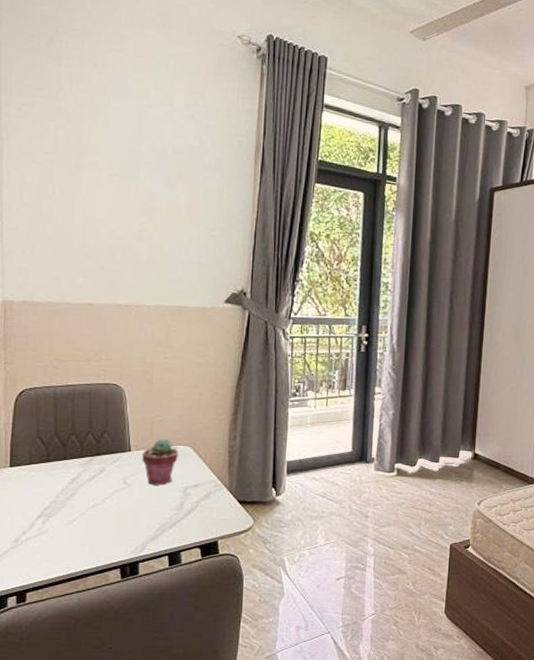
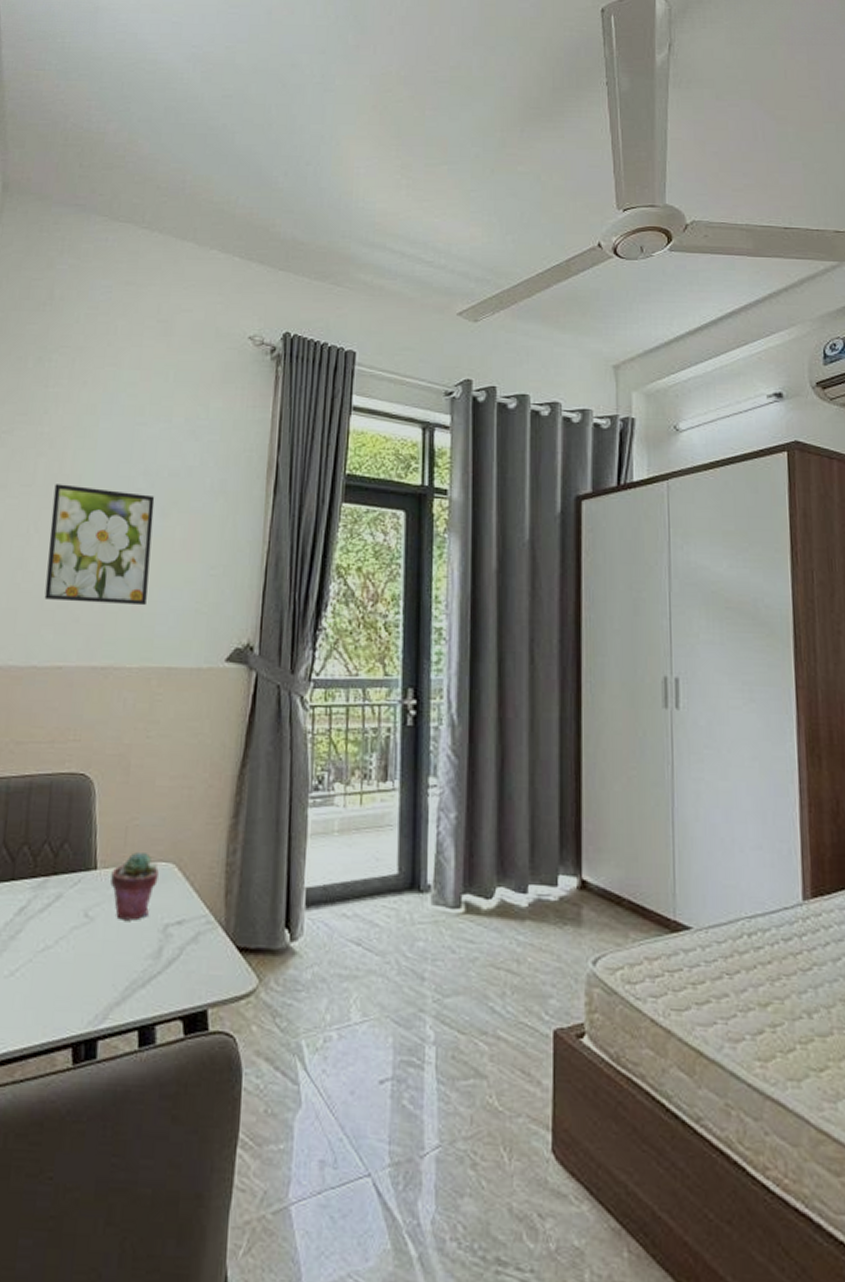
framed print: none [73,153,162,258] -> present [44,484,155,606]

